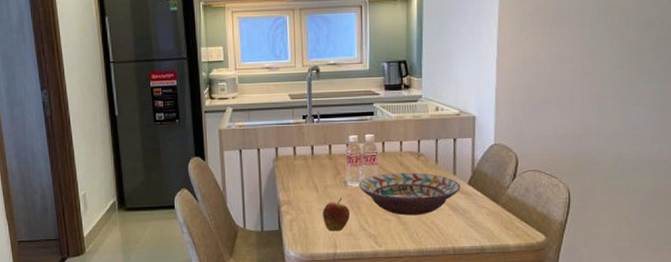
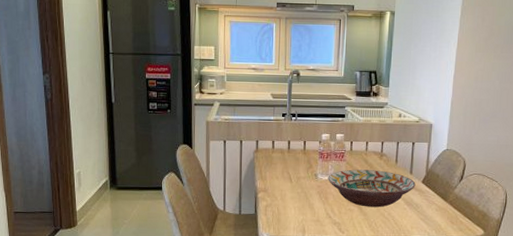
fruit: present [322,198,350,232] -> none [294,189,318,218]

